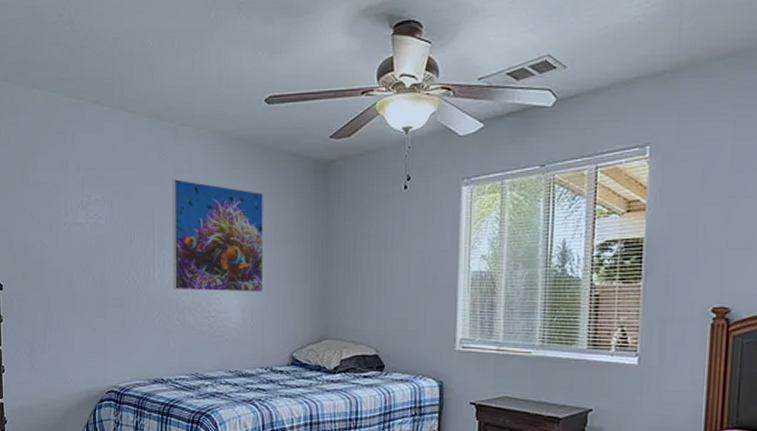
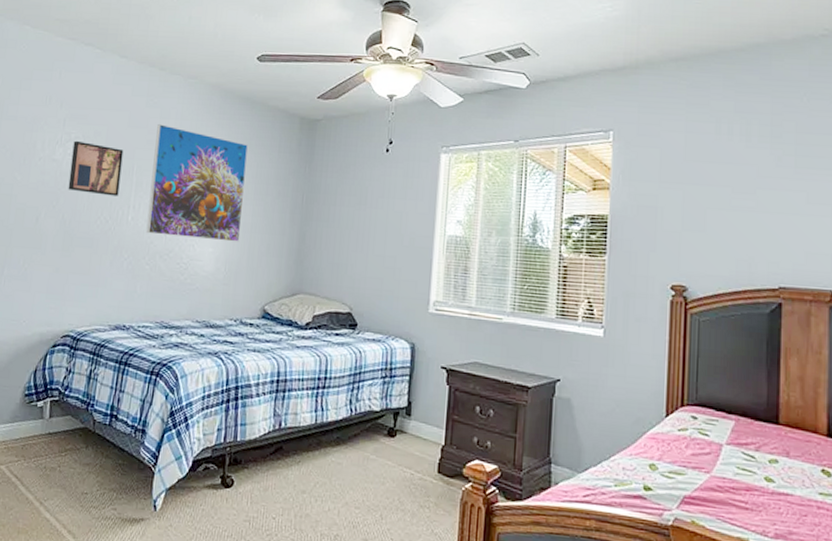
wall art: none [94,202,143,255] -> present [68,140,124,196]

